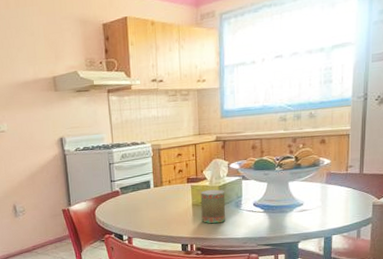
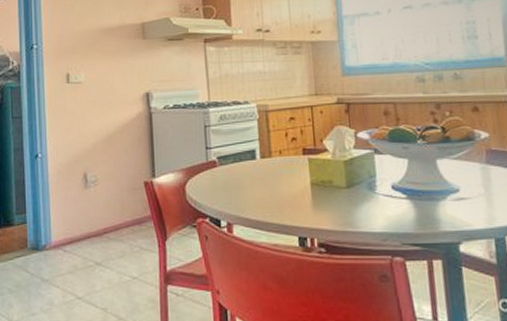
mug: present [200,189,226,224] -> none [321,165,356,211]

